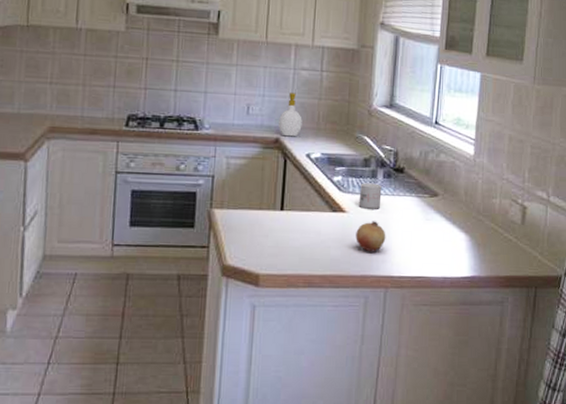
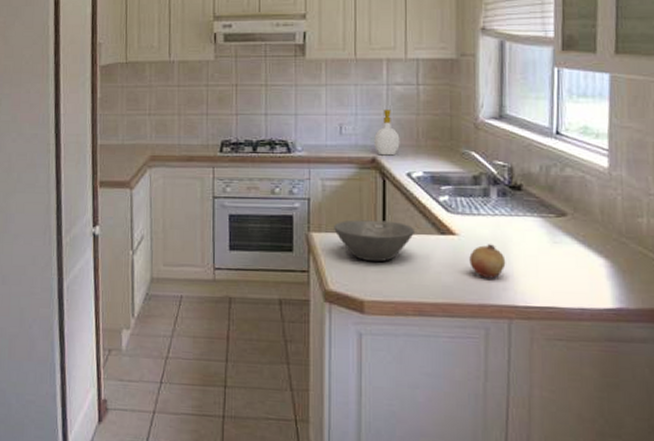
bowl: none [235,197,309,237] -> present [334,220,414,261]
mug: present [358,183,382,209] -> none [470,202,497,231]

